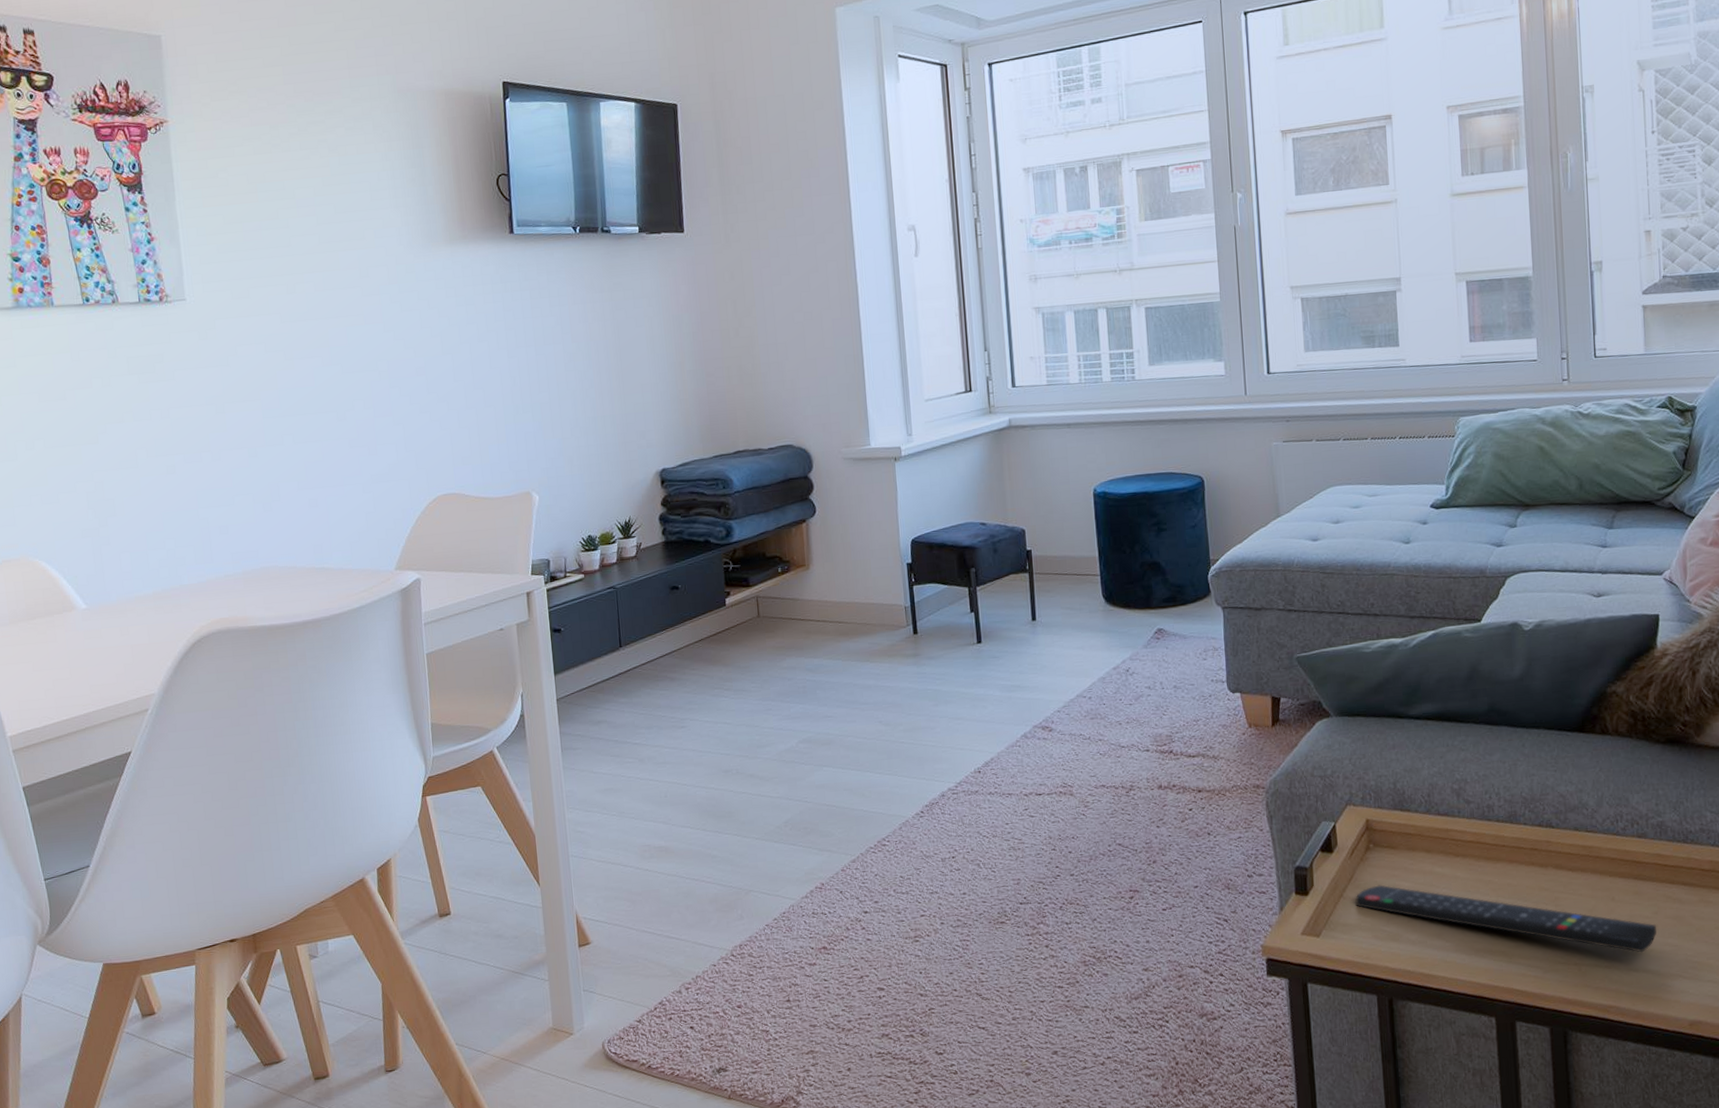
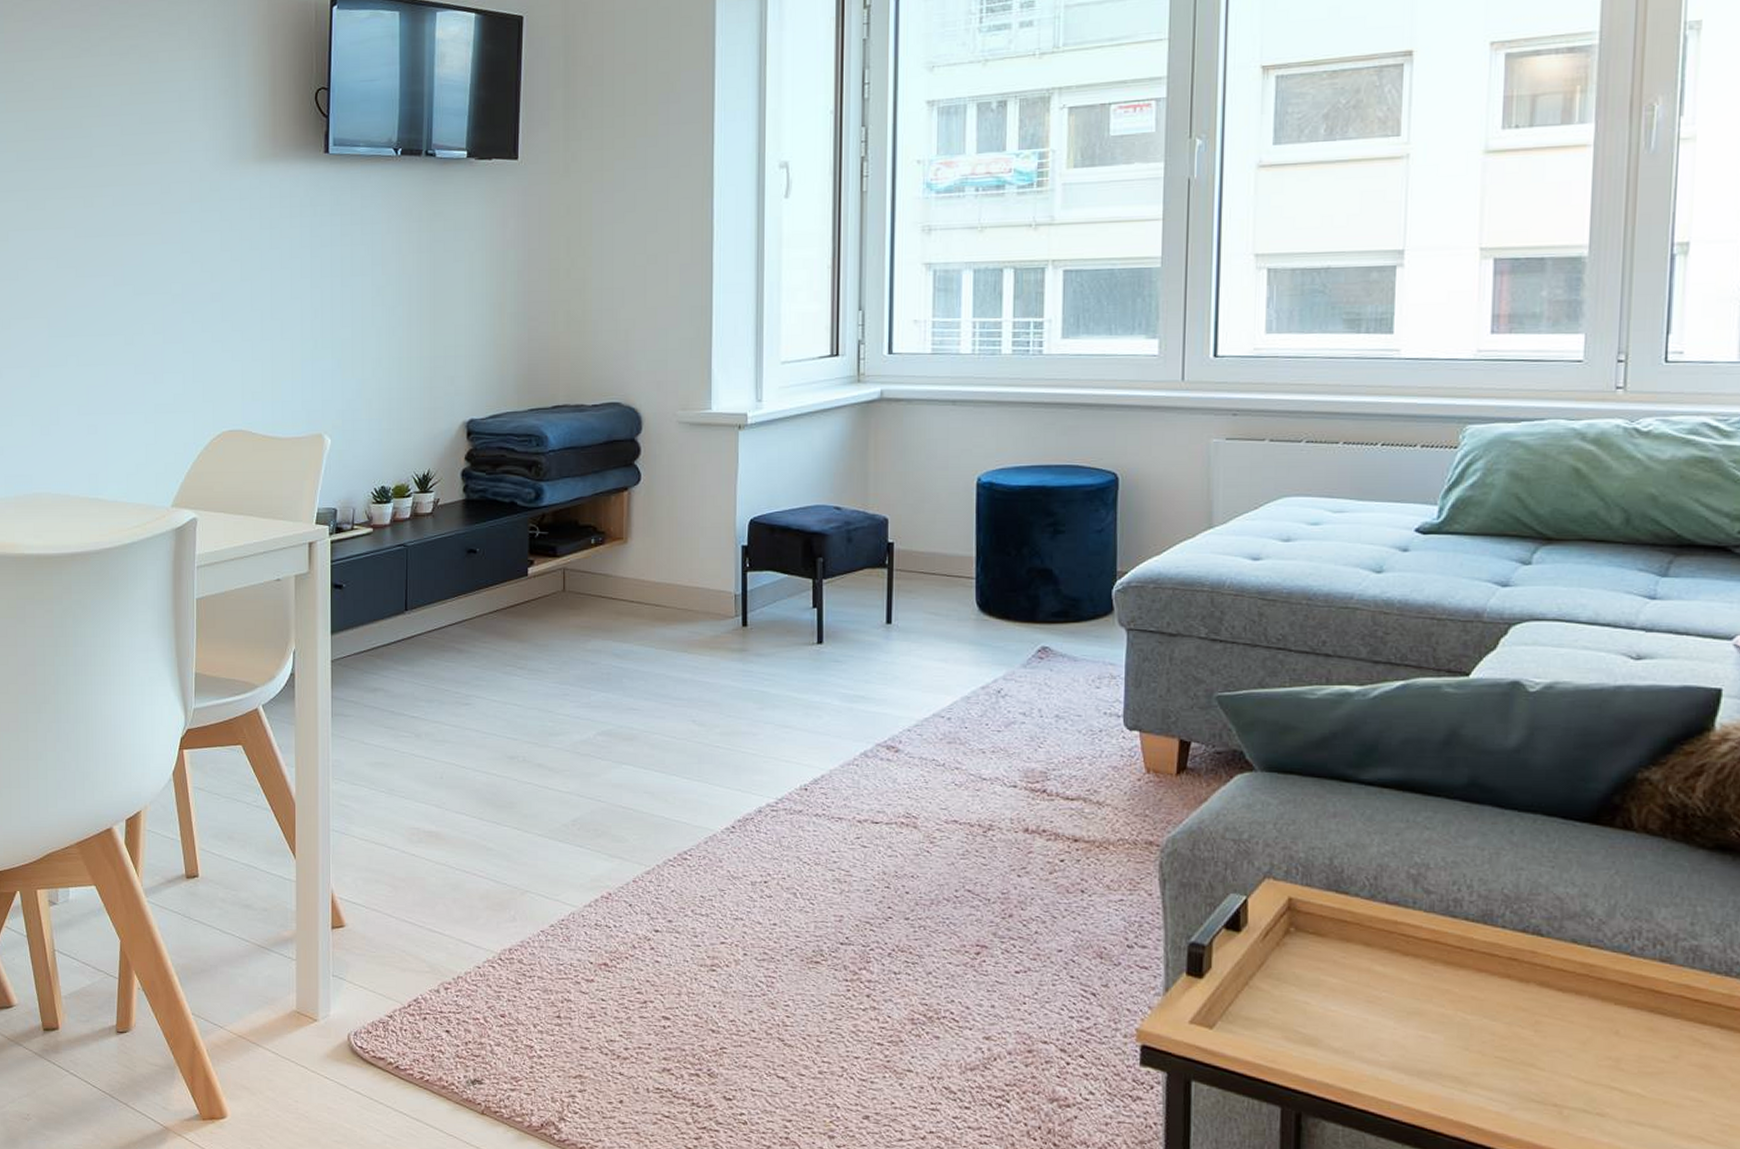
remote control: present [1355,885,1657,953] -> none [1264,977,1676,1103]

